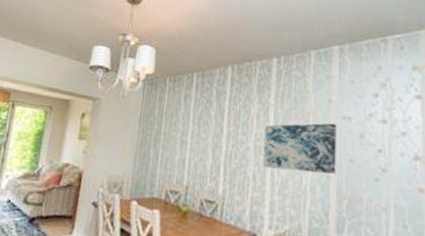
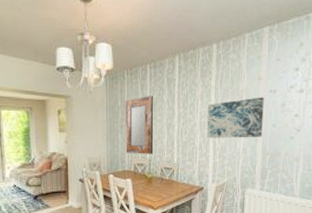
home mirror: none [157,107,198,180] -> present [125,96,154,154]

